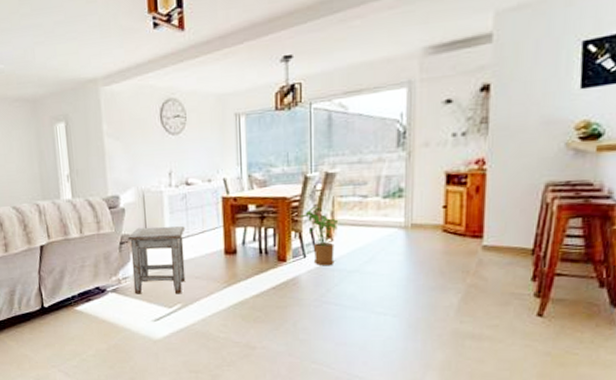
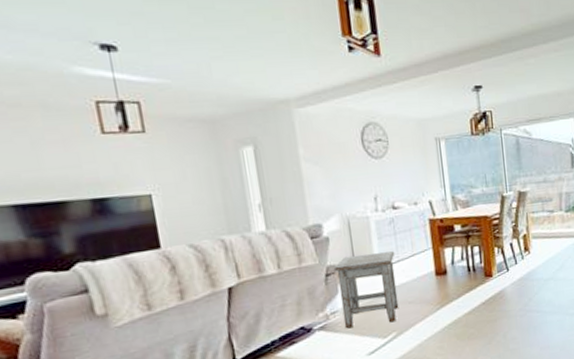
house plant: present [300,206,337,266] -> none [501,222,533,278]

